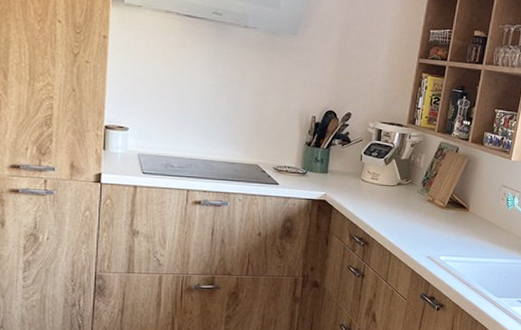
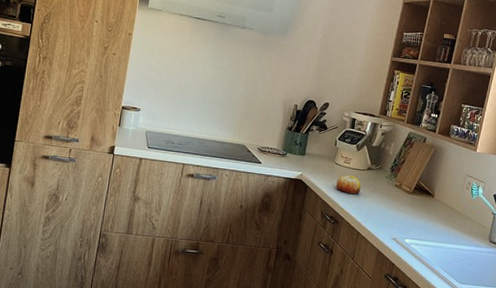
fruit: none [364,191,391,213] -> present [336,174,361,195]

